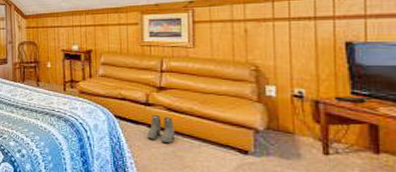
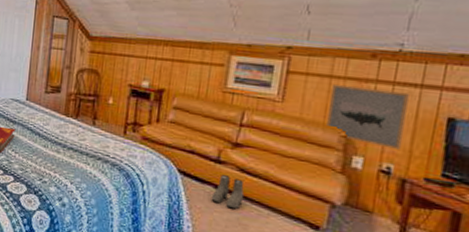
wall art: none [235,25,308,75] -> present [326,85,409,150]

